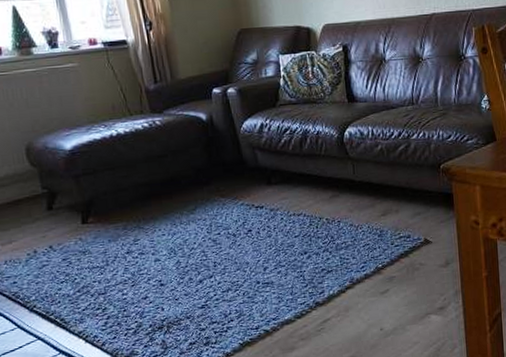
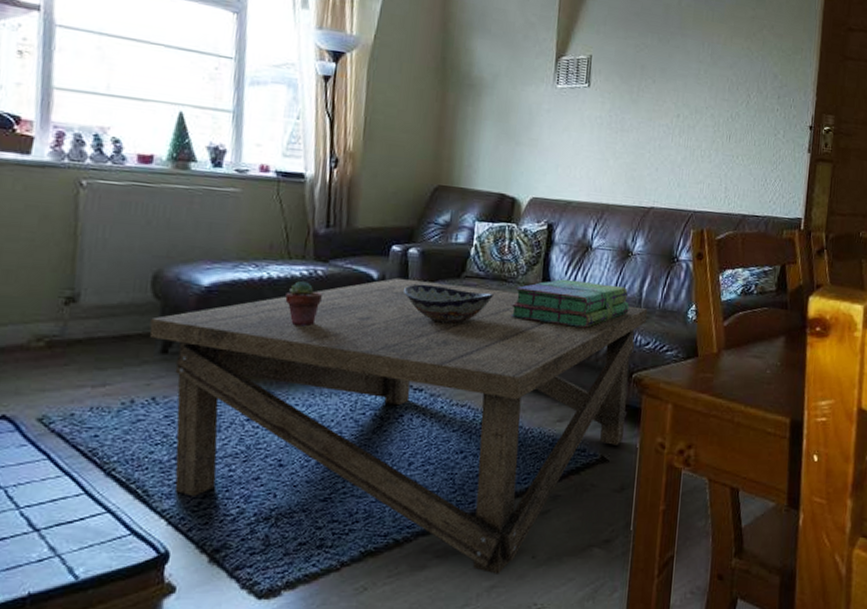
coffee table: none [33,105,446,347] -> present [149,277,648,574]
potted succulent: none [134,131,164,171] -> present [285,280,322,327]
decorative bowl: none [230,115,307,149] -> present [404,284,494,324]
stack of books: none [323,90,428,134] -> present [510,279,629,328]

